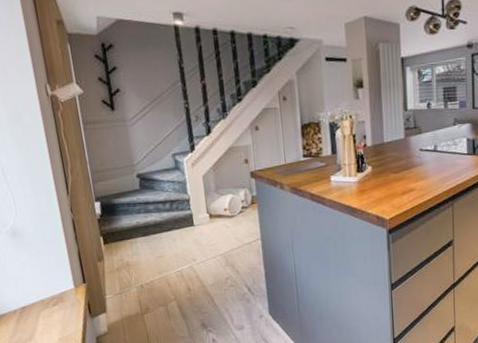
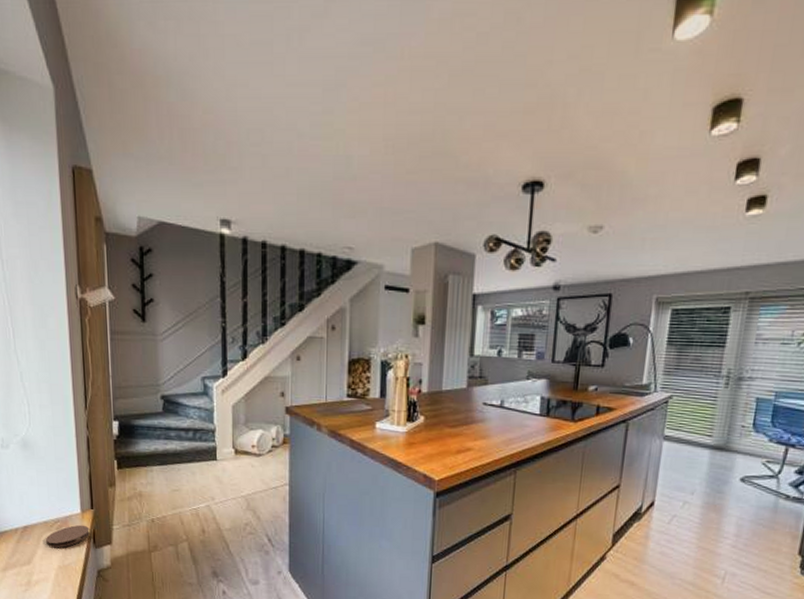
coaster: none [44,298,85,323] -> present [46,525,90,548]

